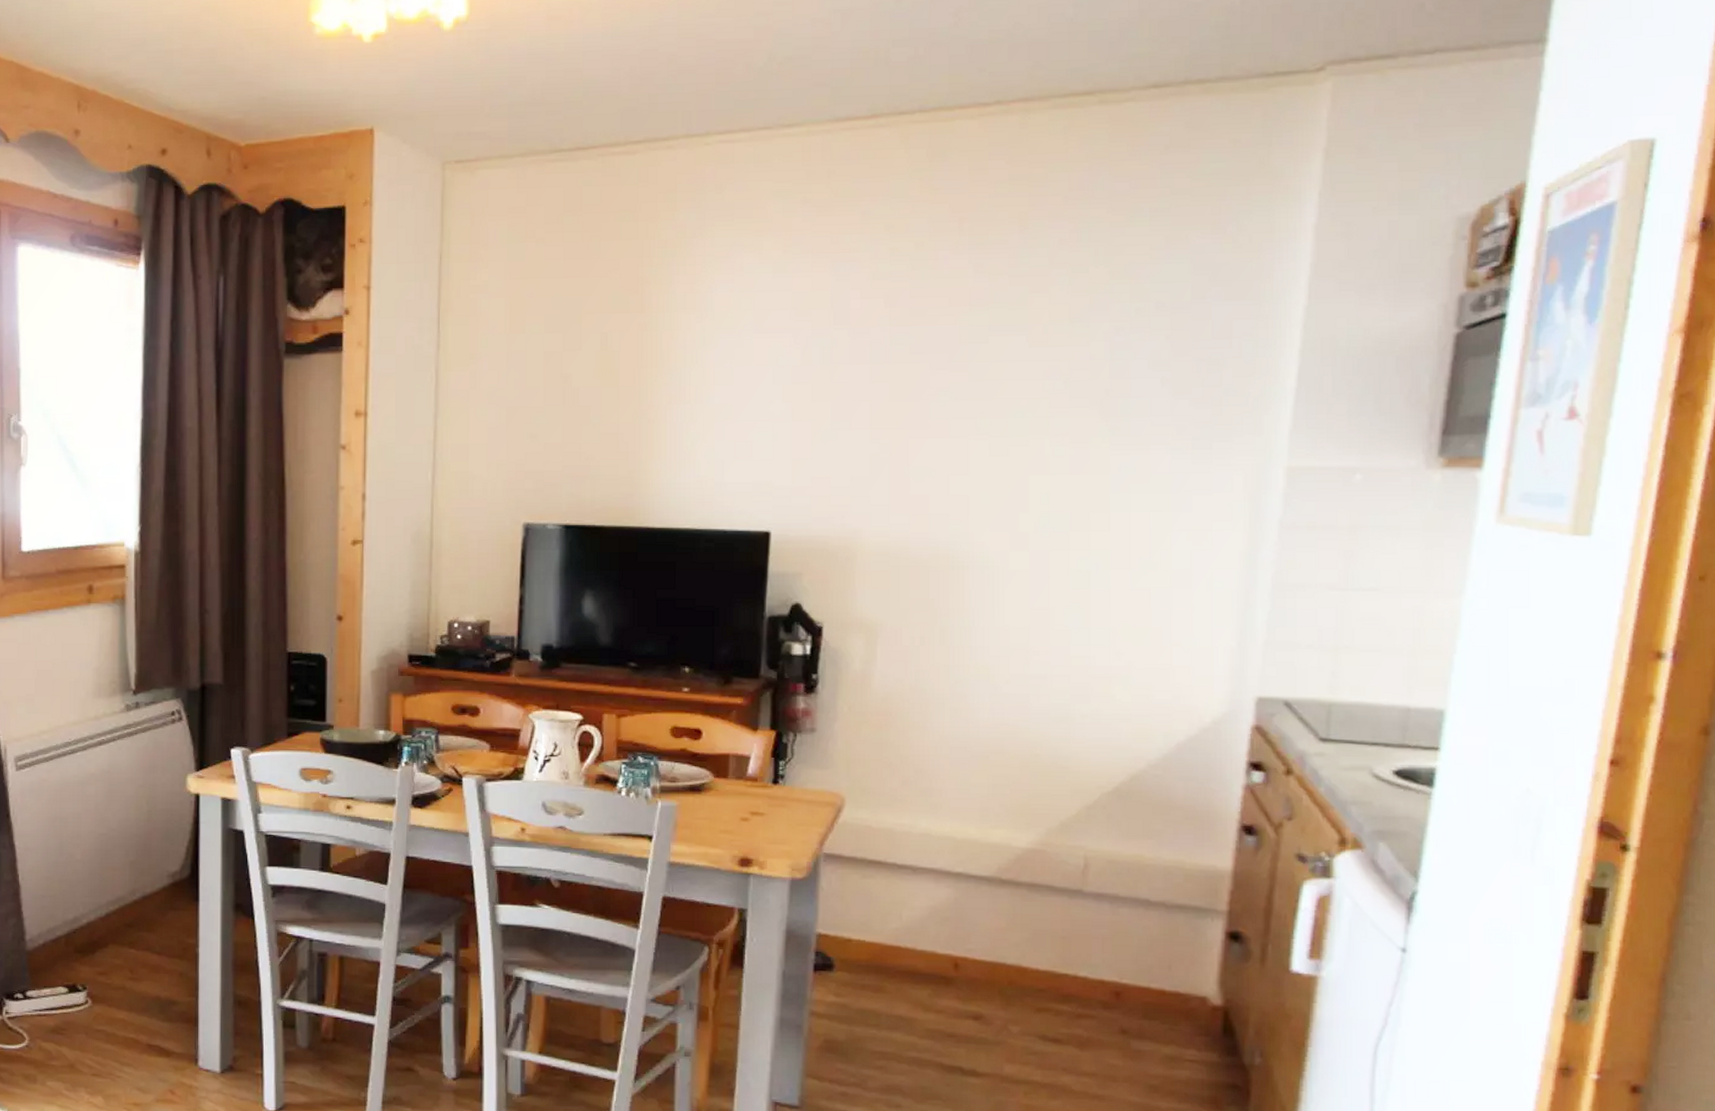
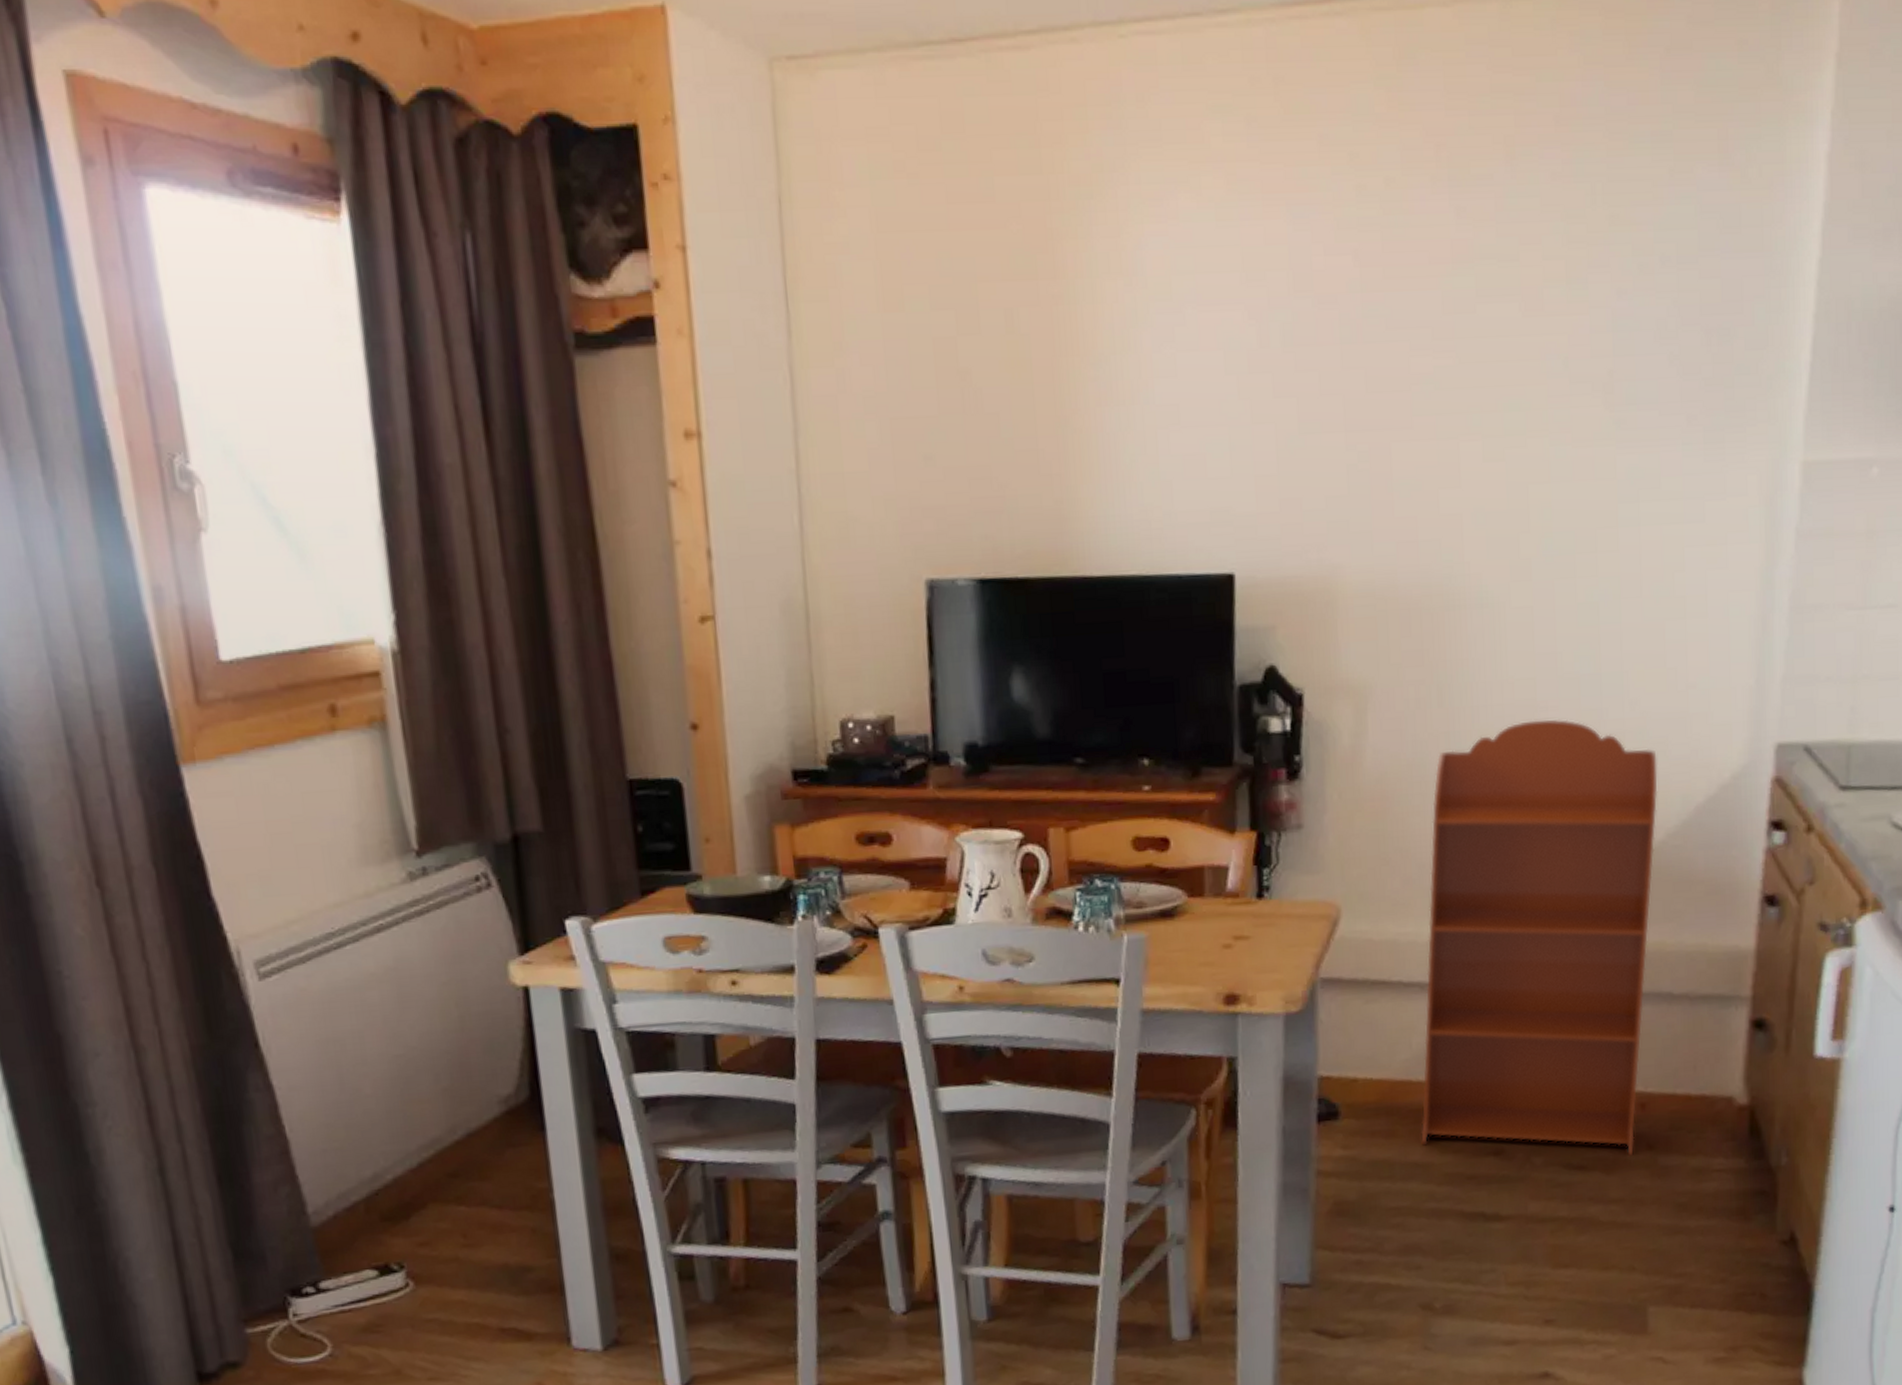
bookcase: none [906,661,1141,1037] -> present [1421,719,1658,1157]

